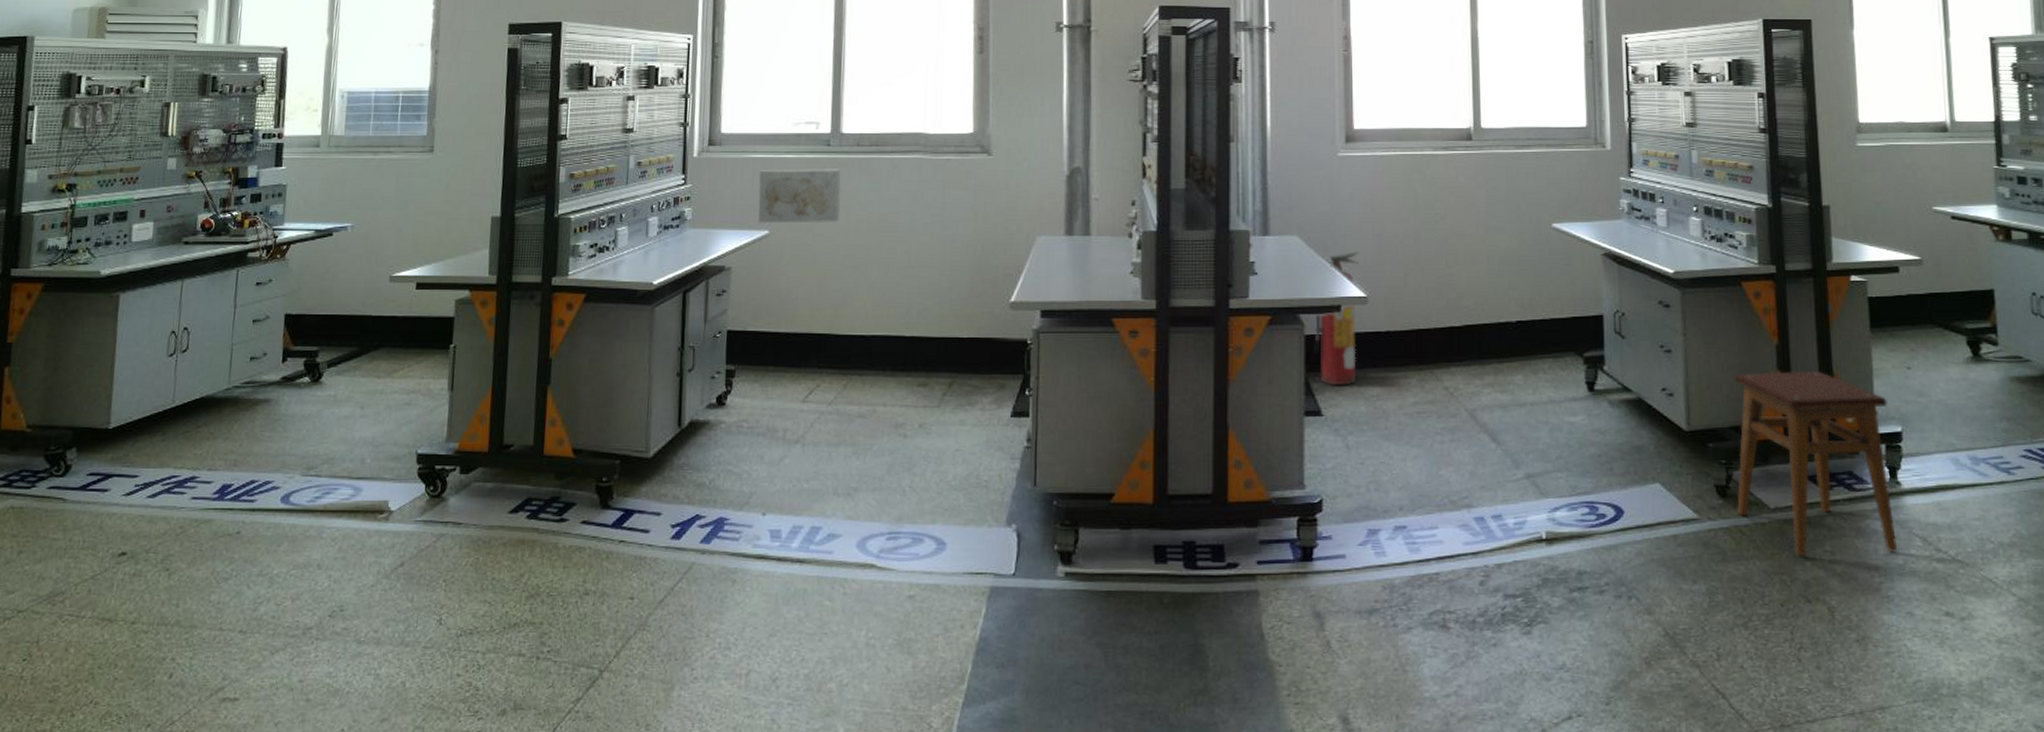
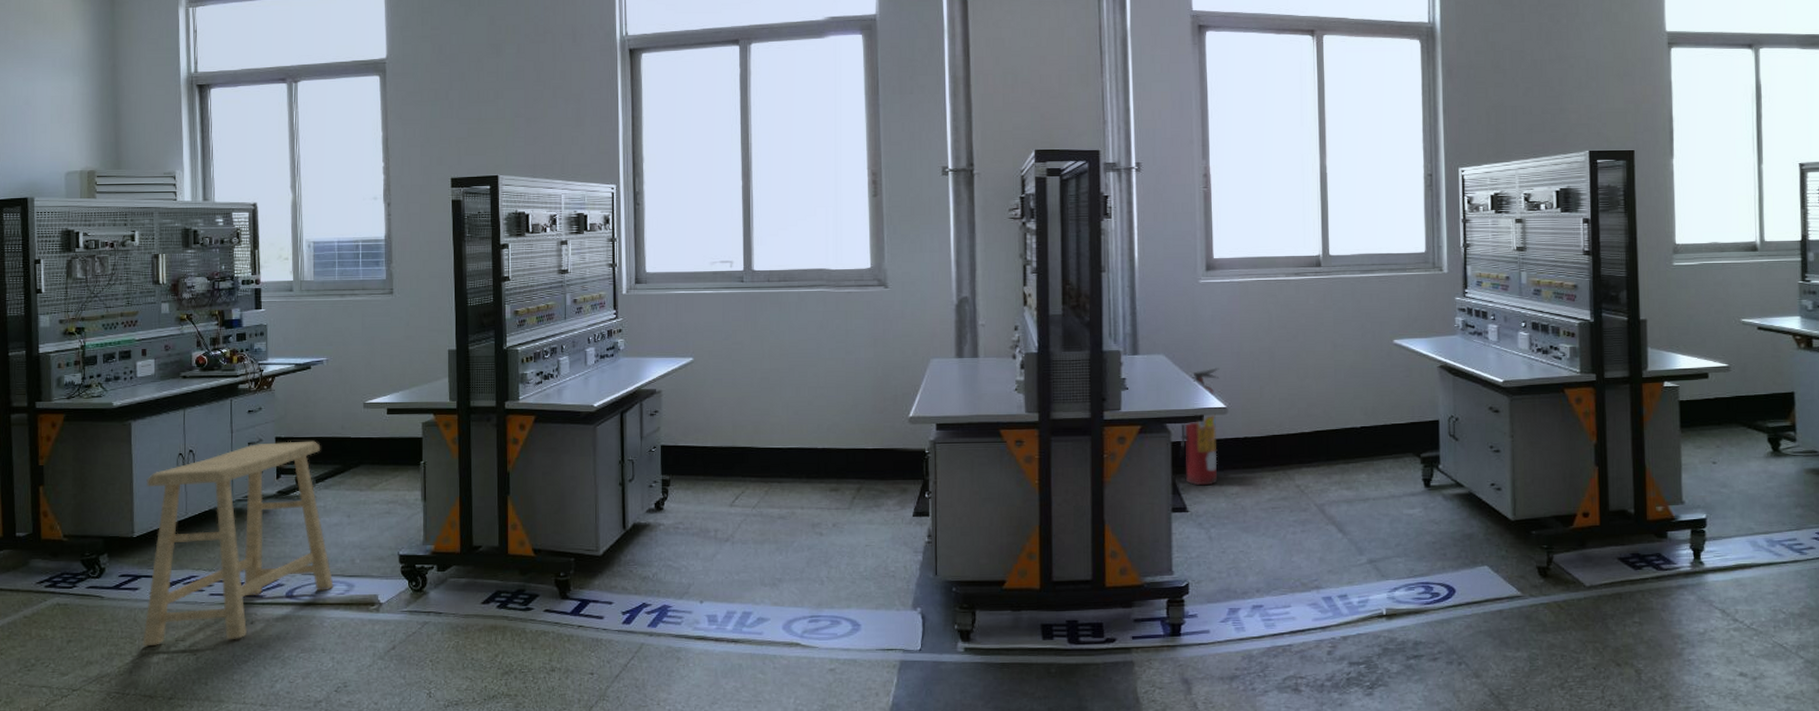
stool: none [107,319,338,560] -> present [143,441,334,647]
wall art: present [758,169,841,223] -> none [681,302,755,352]
stool: present [1733,370,1898,557] -> none [1555,466,1699,628]

